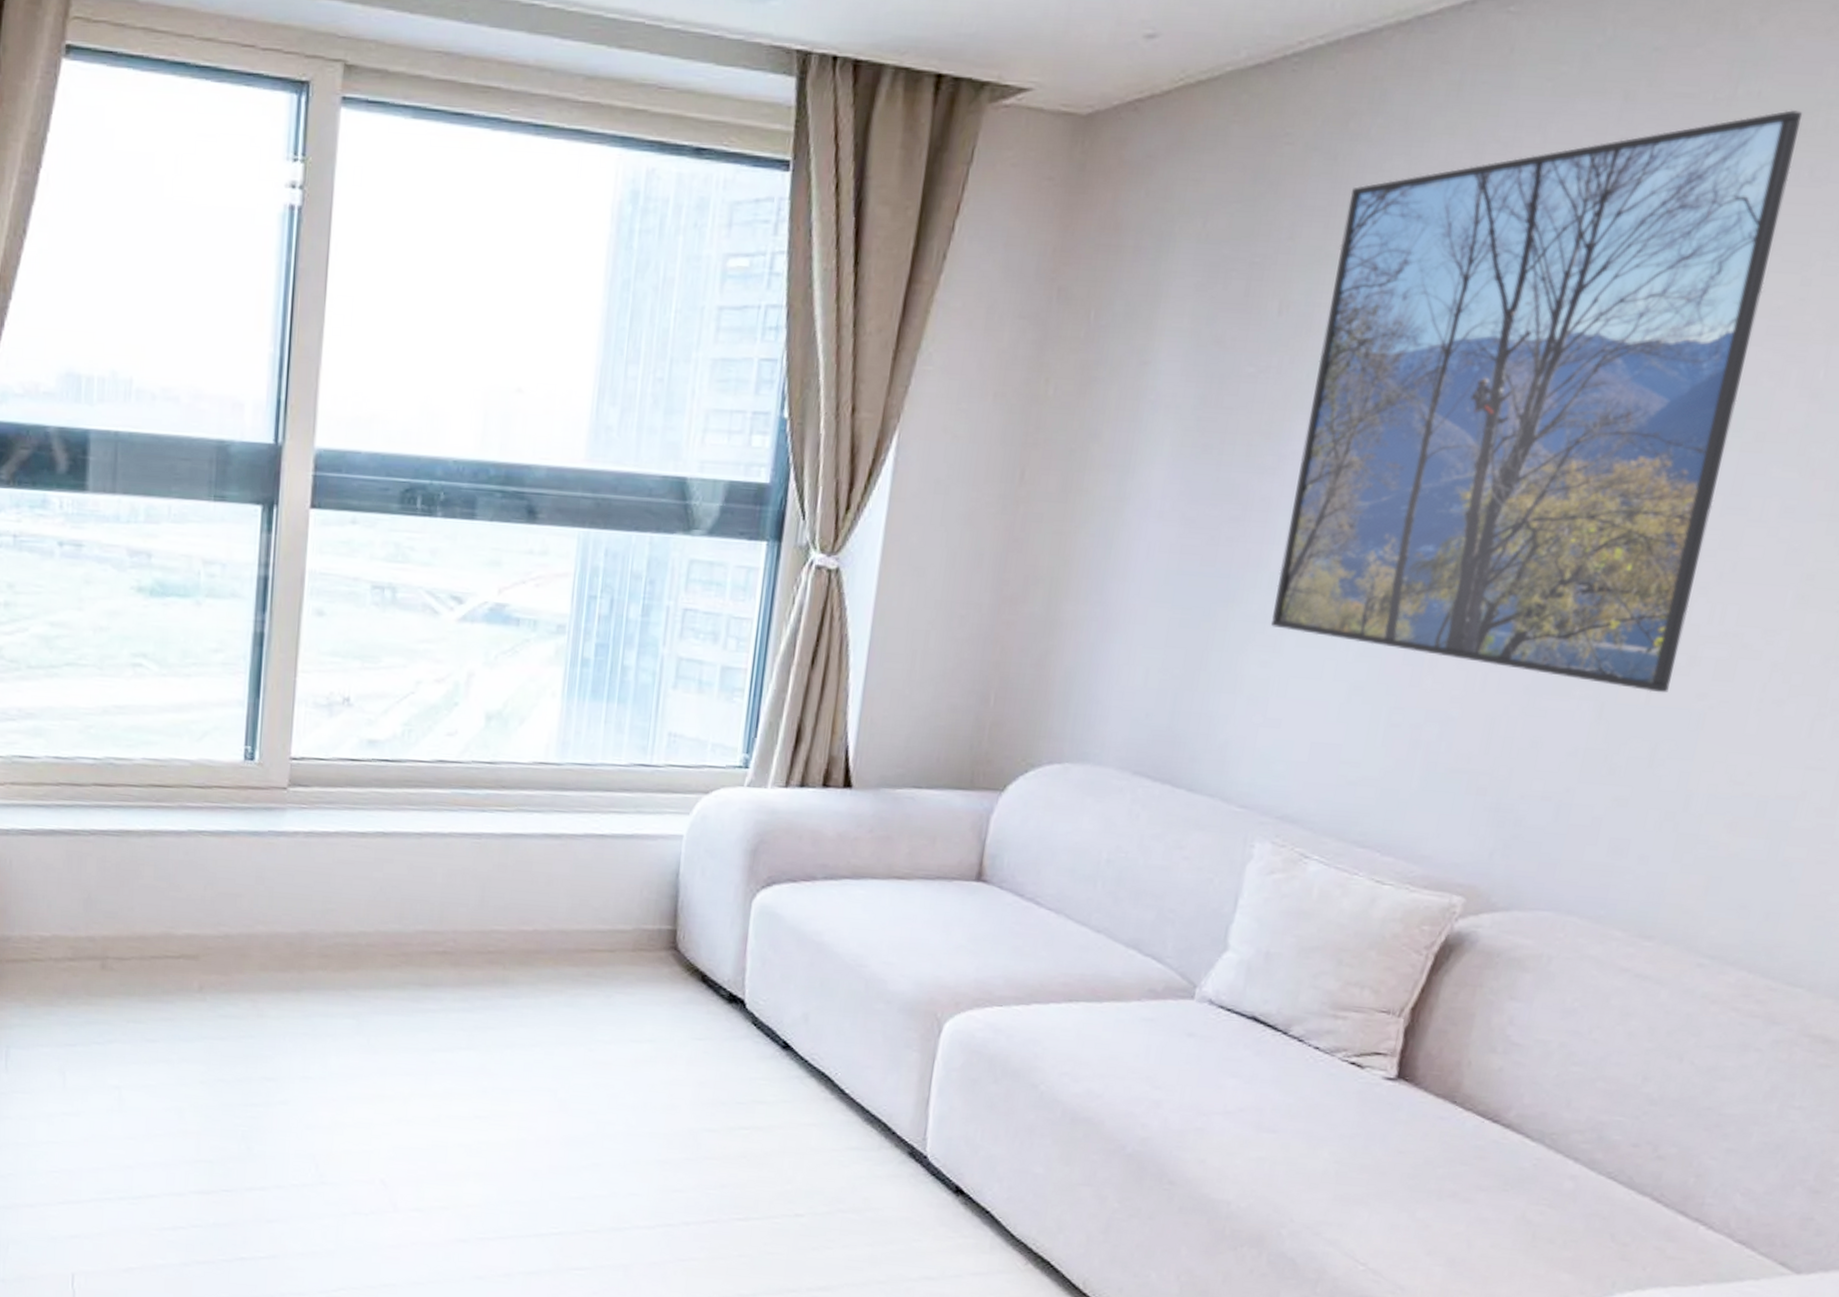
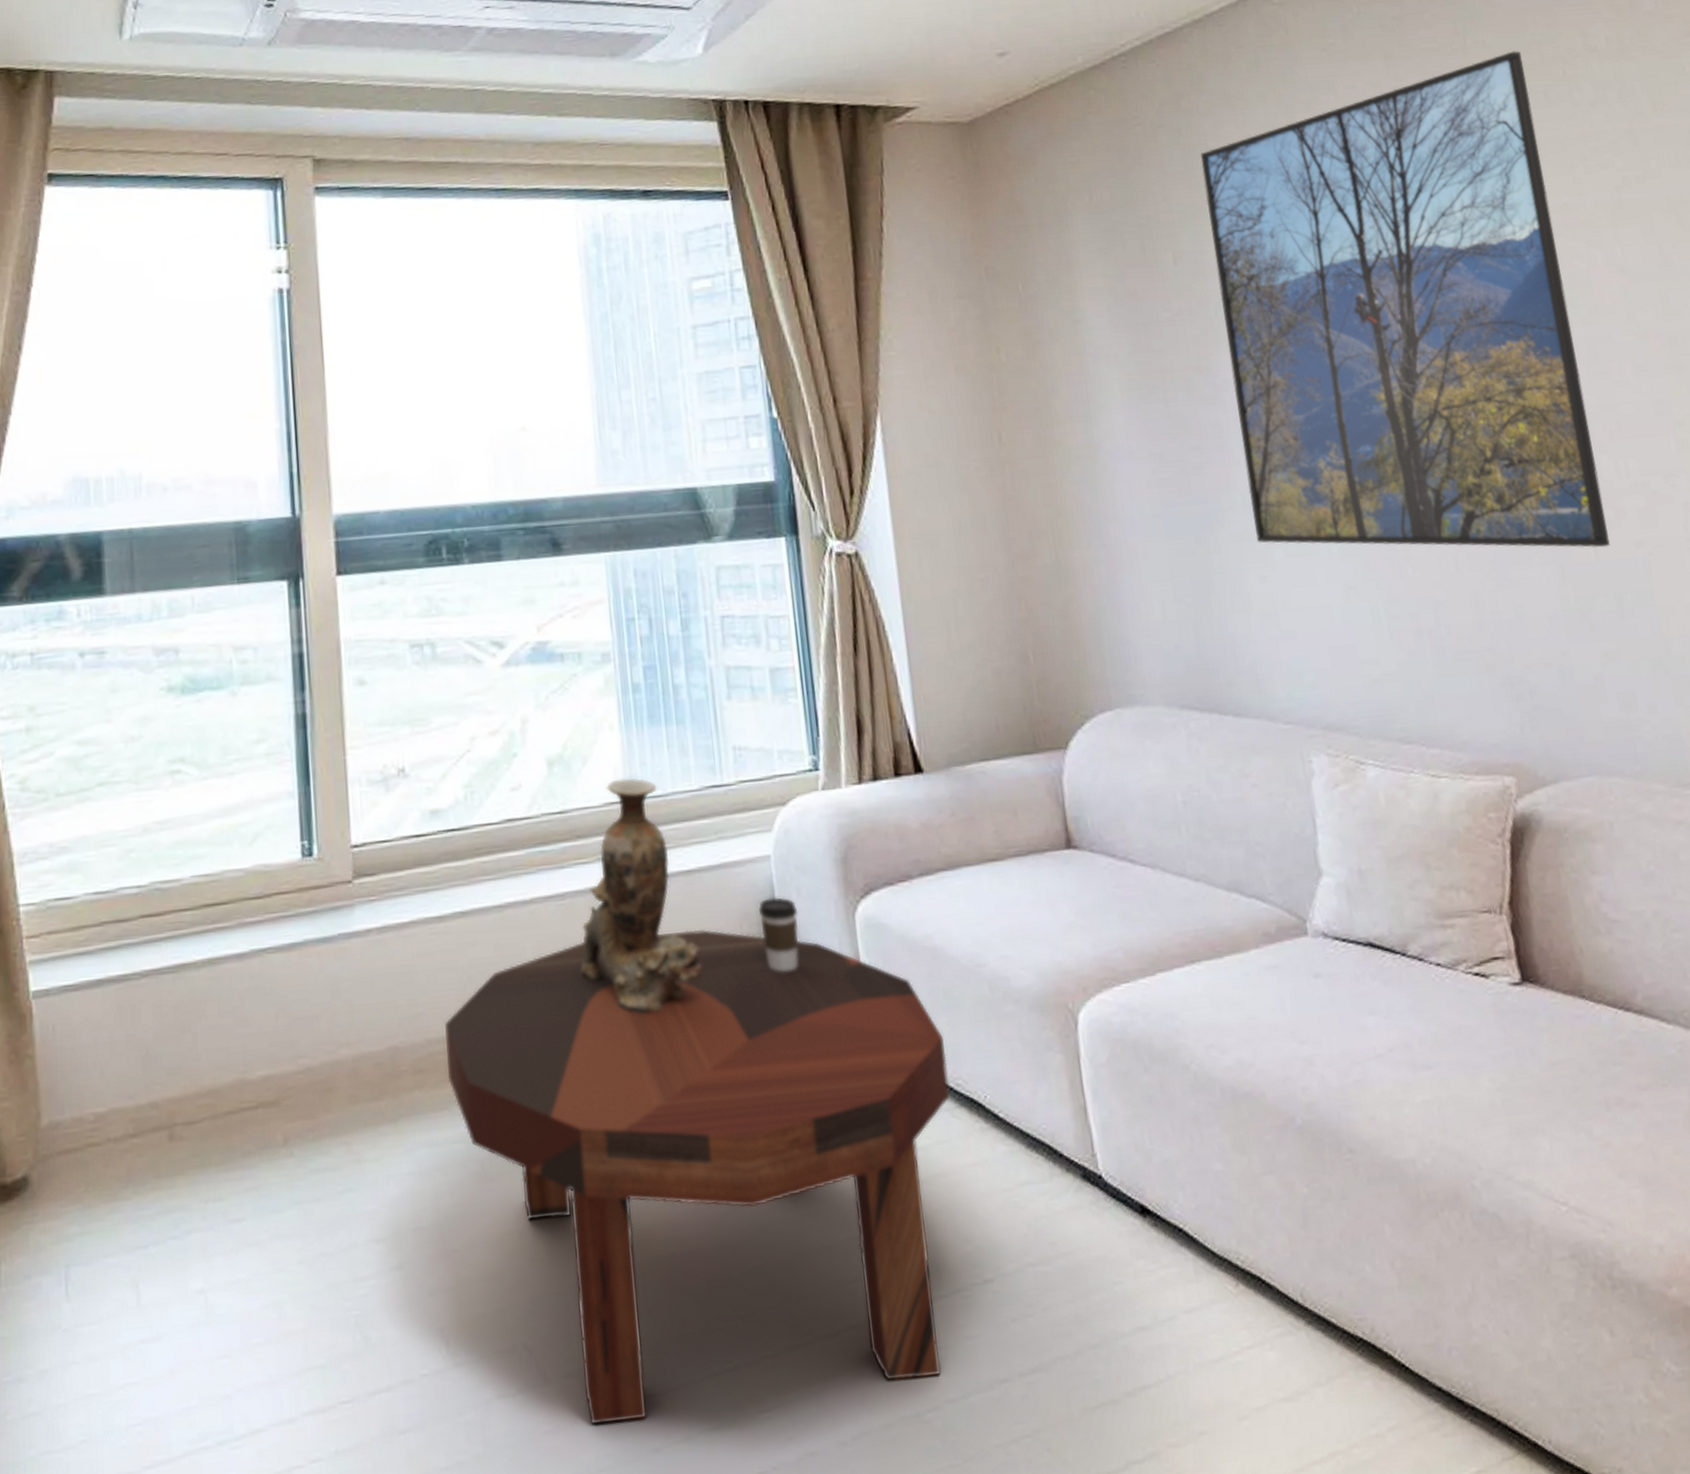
coffee table: none [349,877,811,1275] -> present [445,929,950,1424]
vase with dog figurine: none [483,742,598,949] -> present [580,777,703,1015]
coffee cup: none [660,872,699,937] -> present [757,897,799,972]

